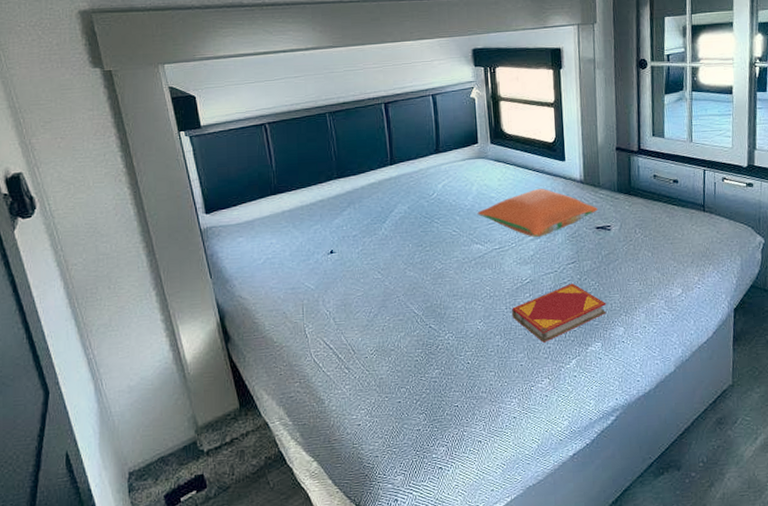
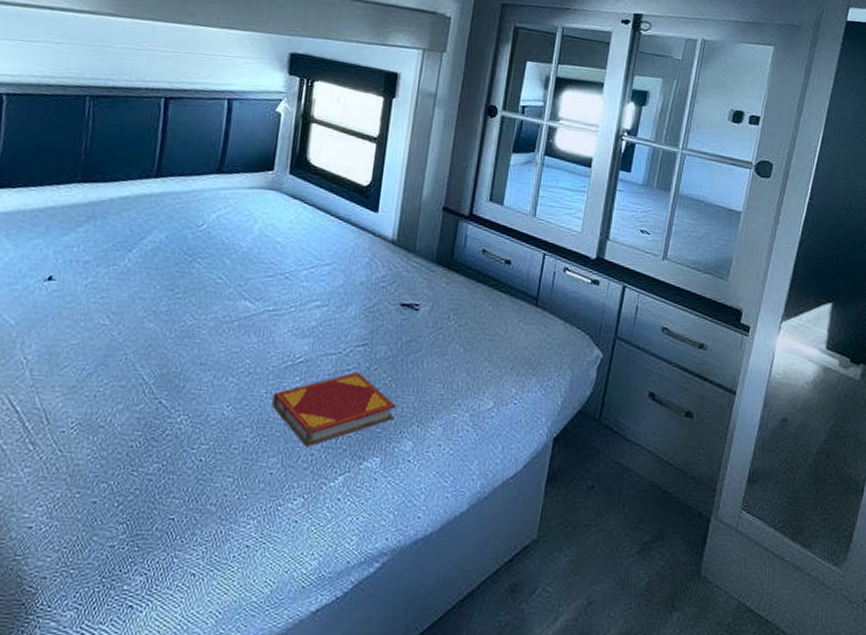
pillow: present [477,189,599,237] -> none [254,241,408,304]

